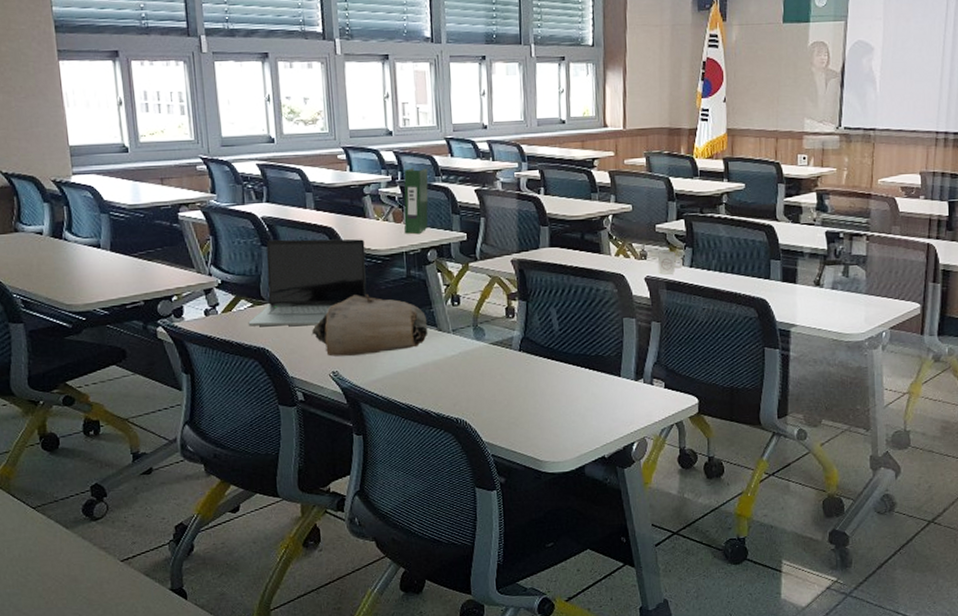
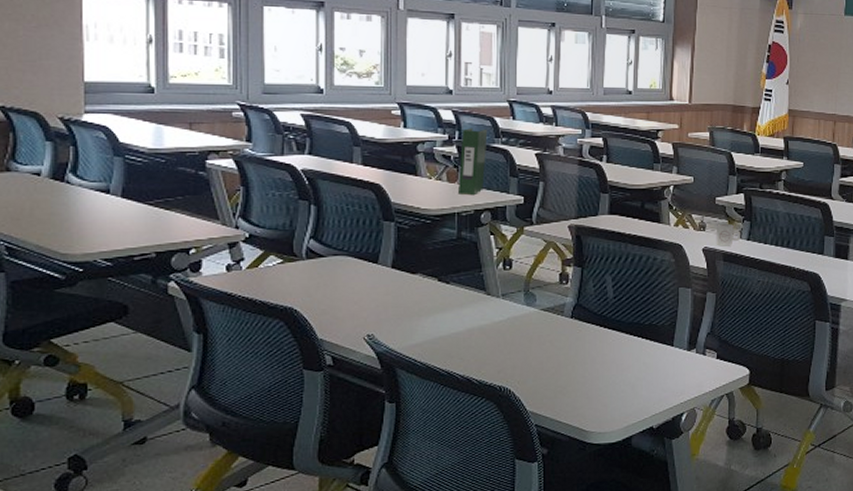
laptop: present [248,239,367,327] -> none [276,194,414,286]
bag: present [311,294,428,357] -> none [347,254,476,319]

